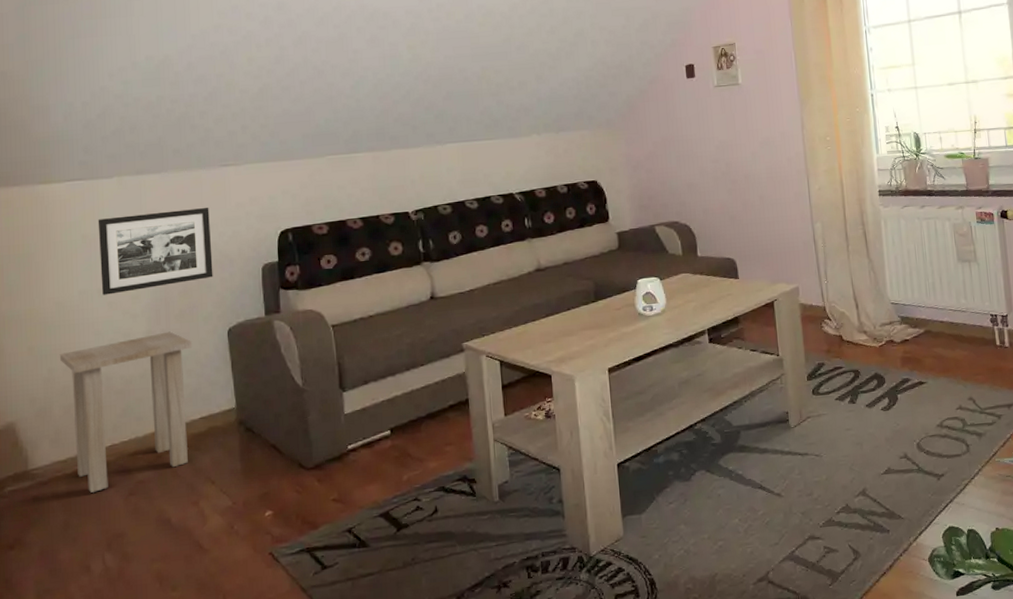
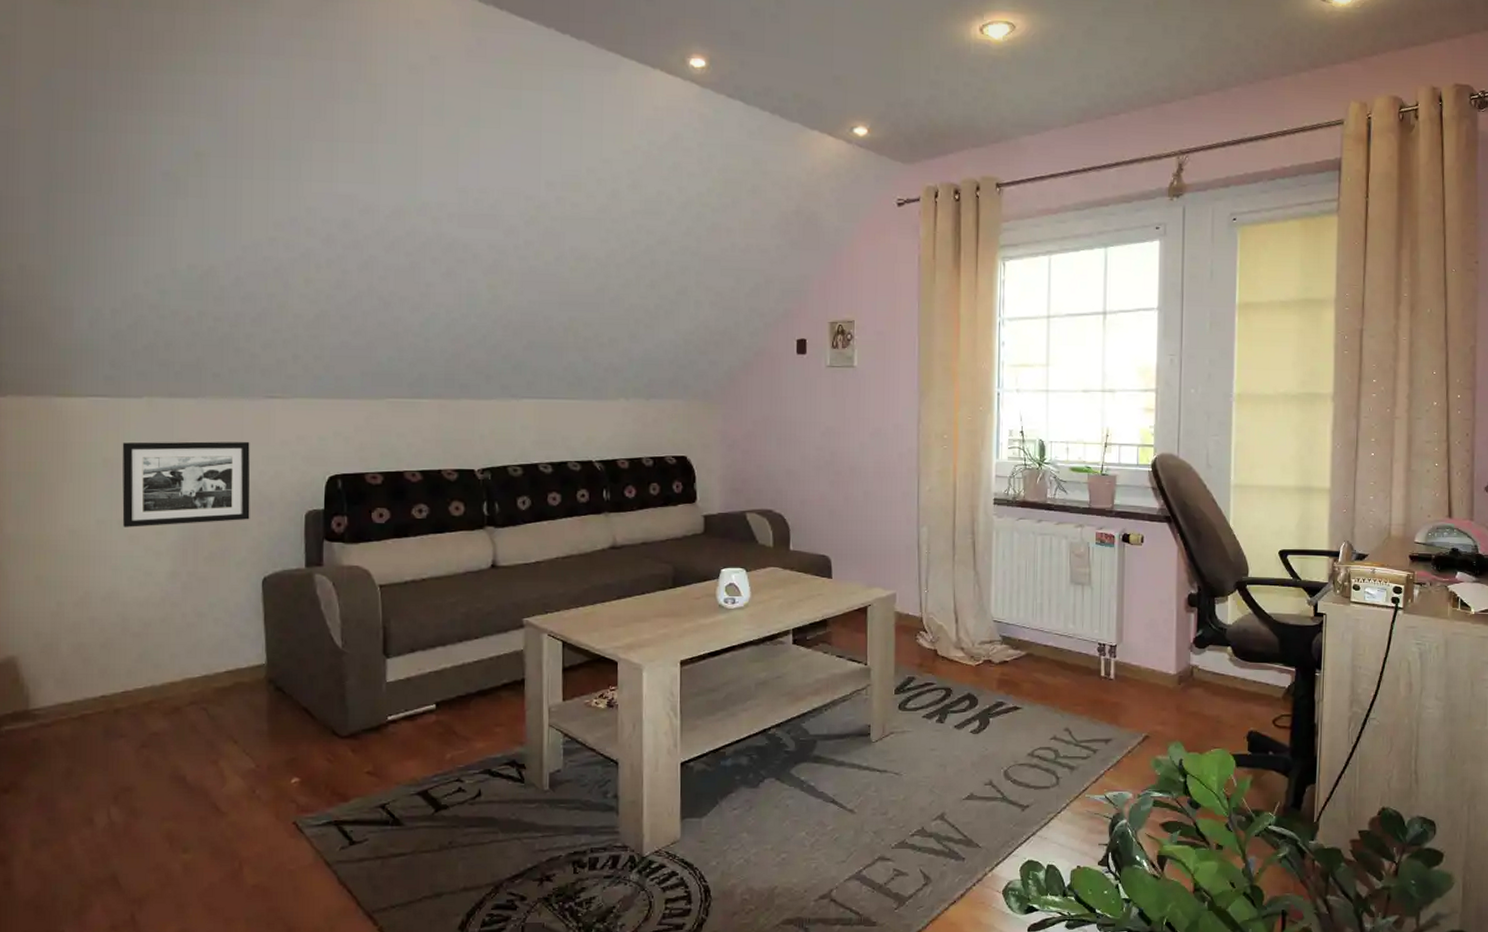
side table: present [59,331,193,493] -> none [70,574,222,740]

